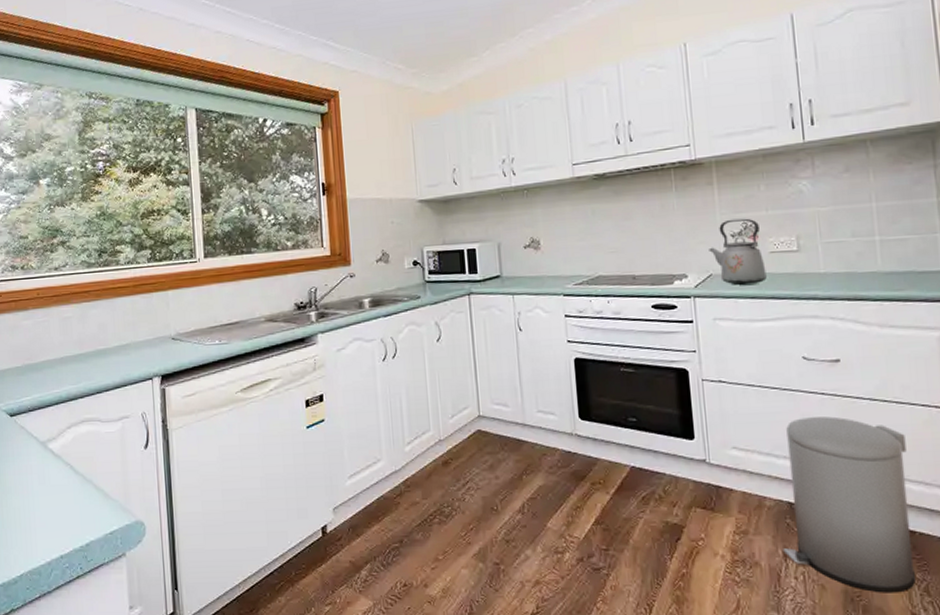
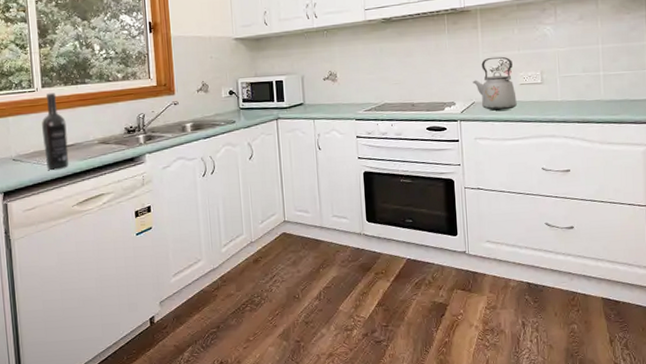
wine bottle: none [203,264,233,352] -> present [41,93,70,171]
pedal bin: present [783,416,915,593] -> none [522,214,618,349]

